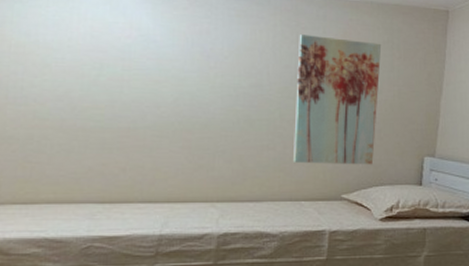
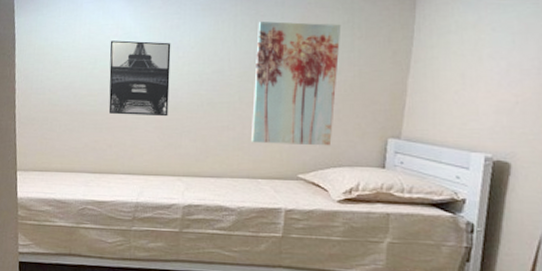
wall art: none [120,43,200,135] -> present [108,40,171,117]

